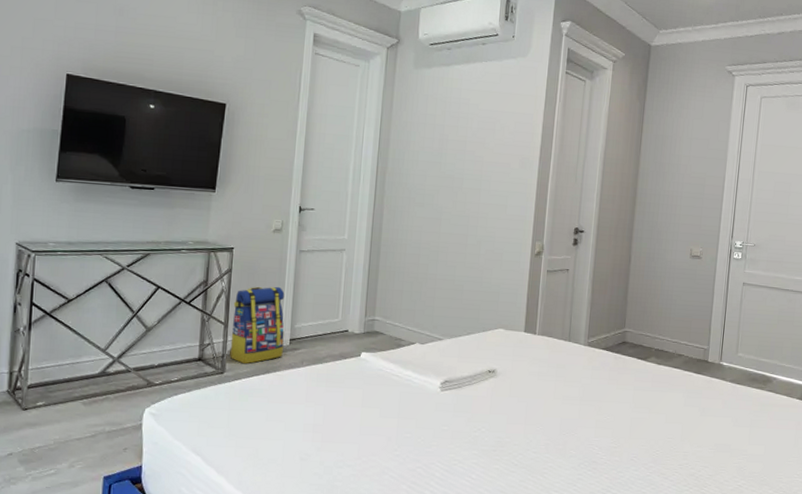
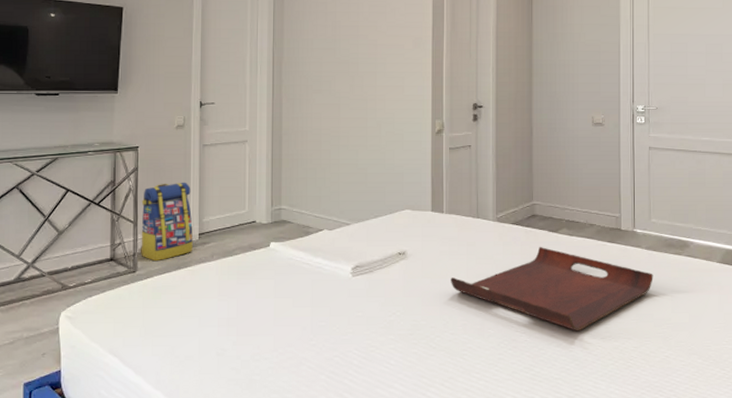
serving tray: none [537,372,735,457] -> present [451,246,653,331]

